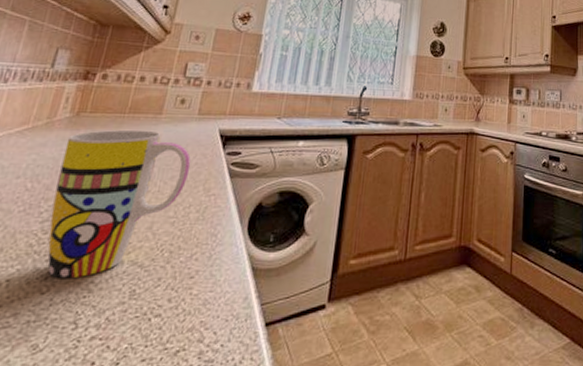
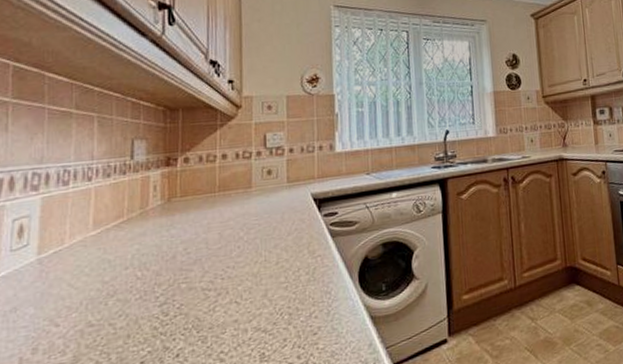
mug: present [47,129,191,279] -> none [165,205,291,354]

